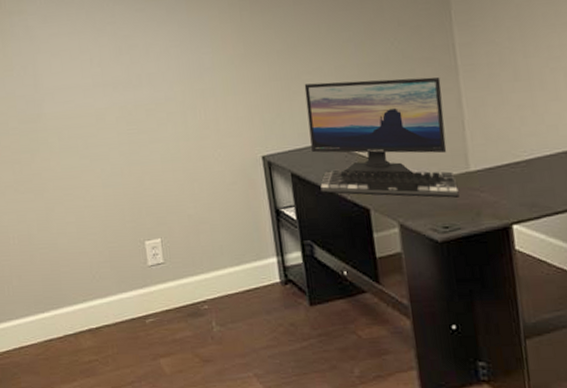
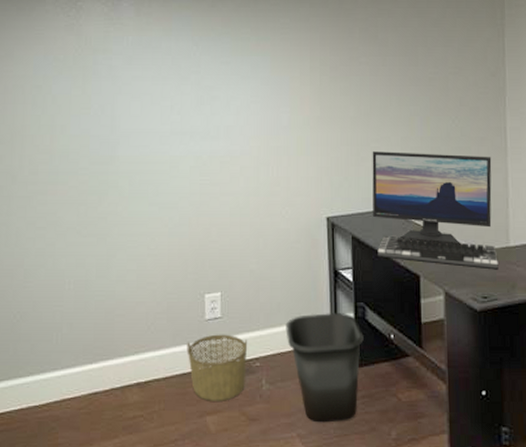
basket: none [132,279,195,344] -> present [187,334,248,401]
waste bin: none [230,252,315,362] -> present [286,313,364,423]

